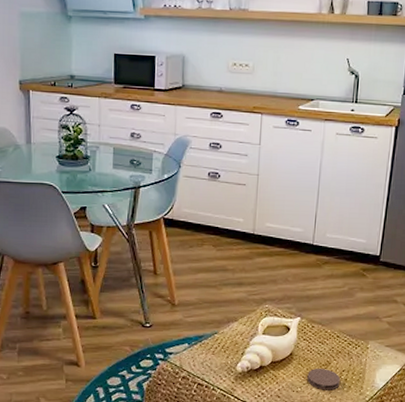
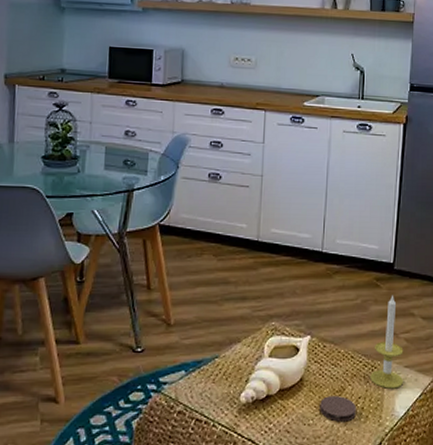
candle: none [354,283,386,364] -> present [370,295,404,389]

